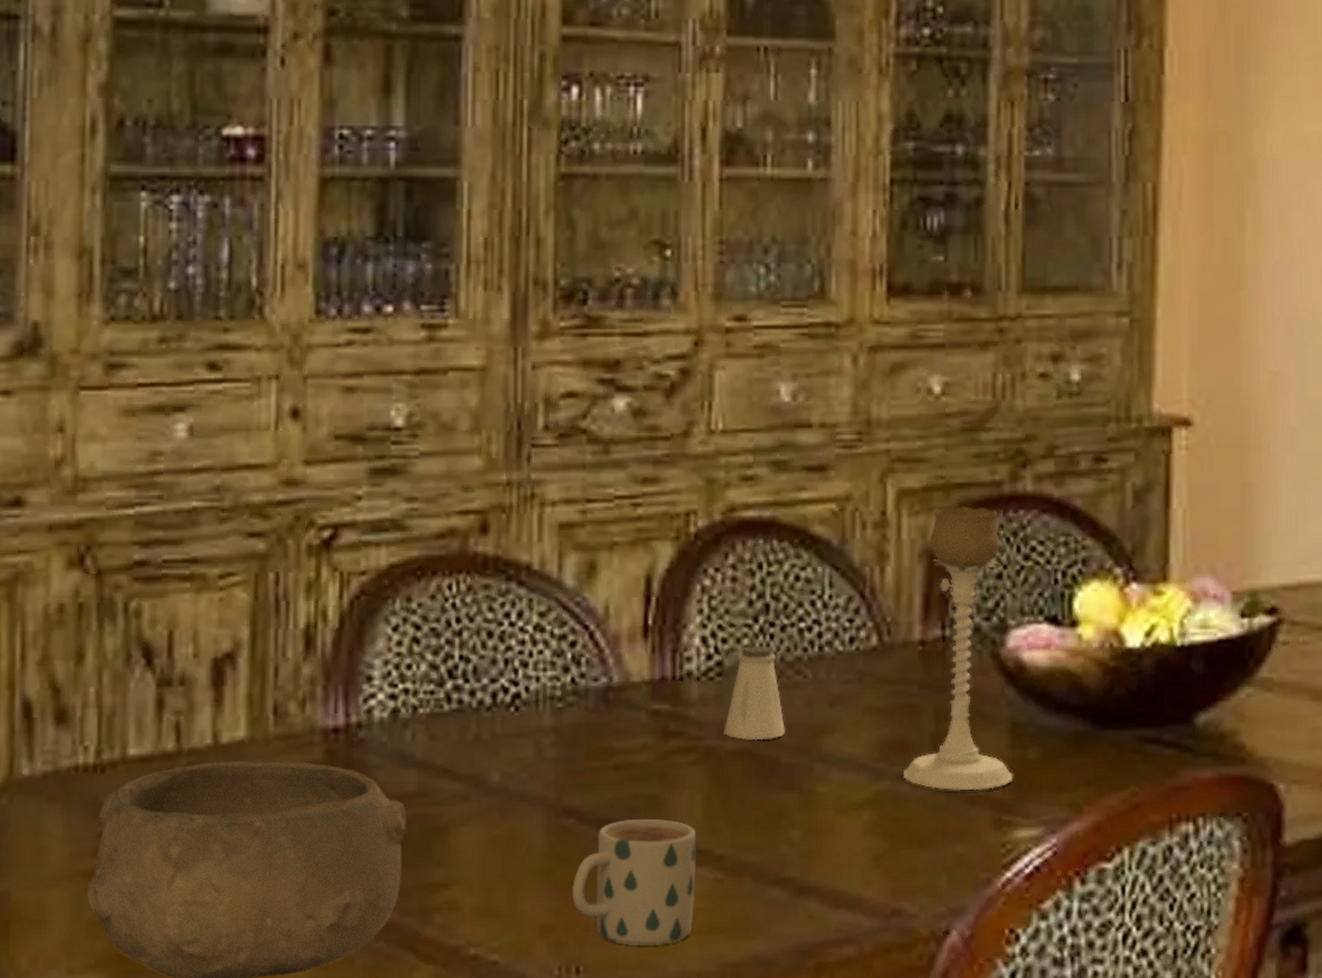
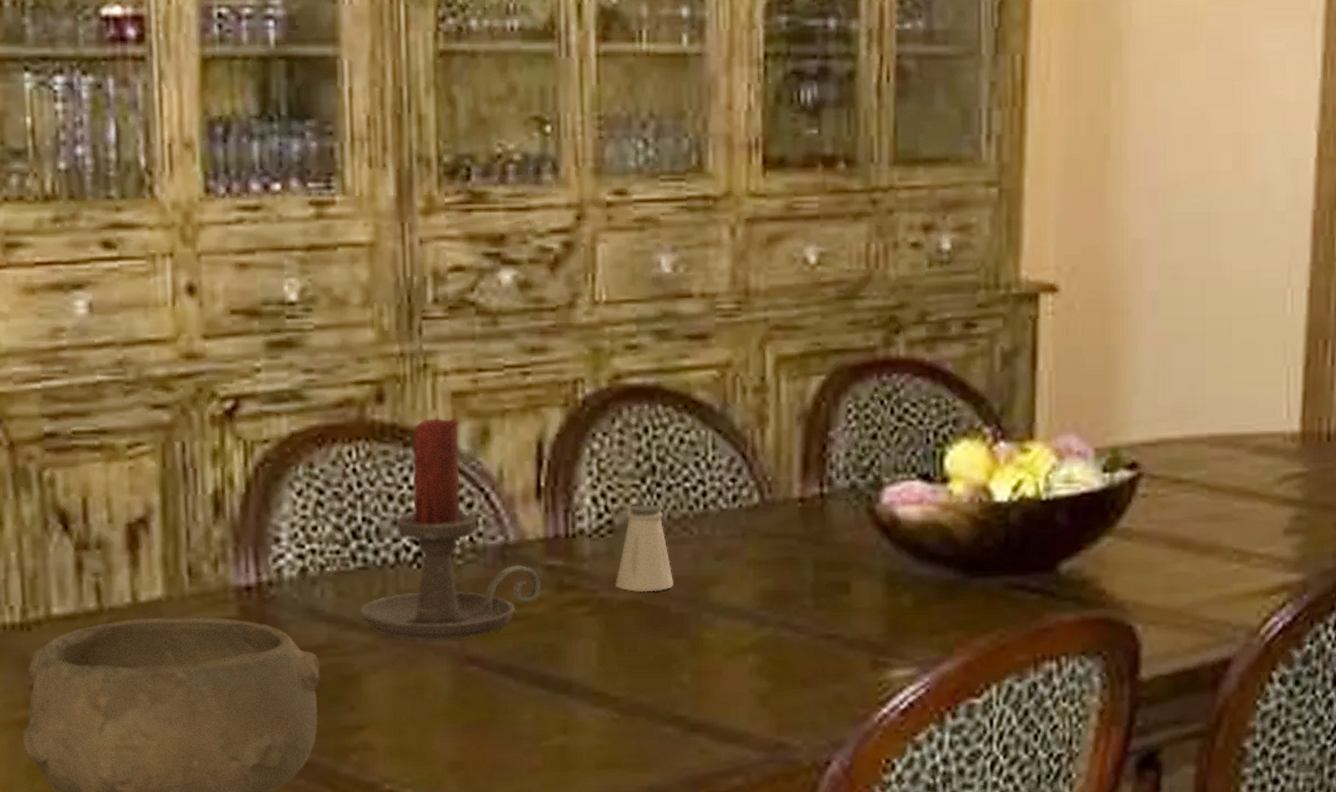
candle holder: none [453,549,645,789] -> present [360,416,541,640]
mug: present [571,819,697,946] -> none [477,665,594,779]
candle holder: present [904,505,1013,791] -> none [786,370,889,635]

